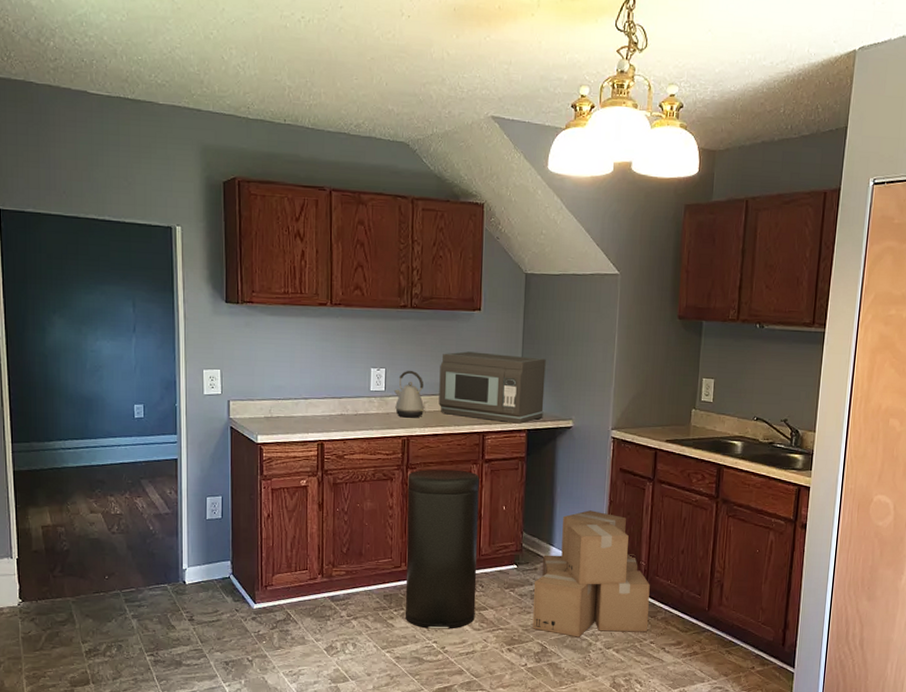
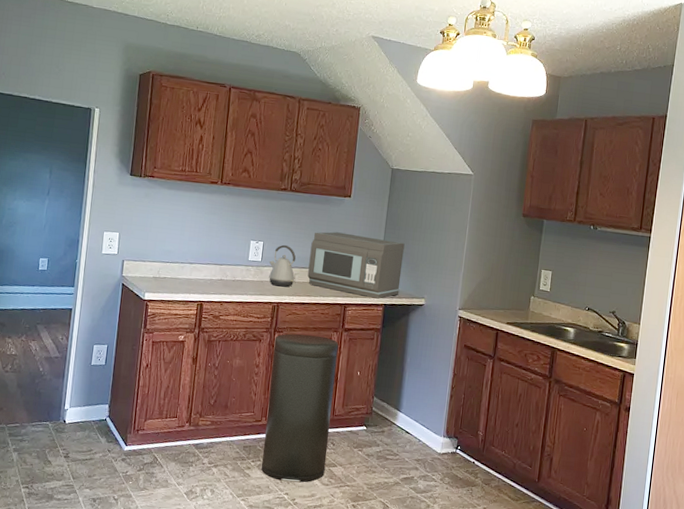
cardboard box: present [533,510,650,637] -> none [376,381,486,499]

